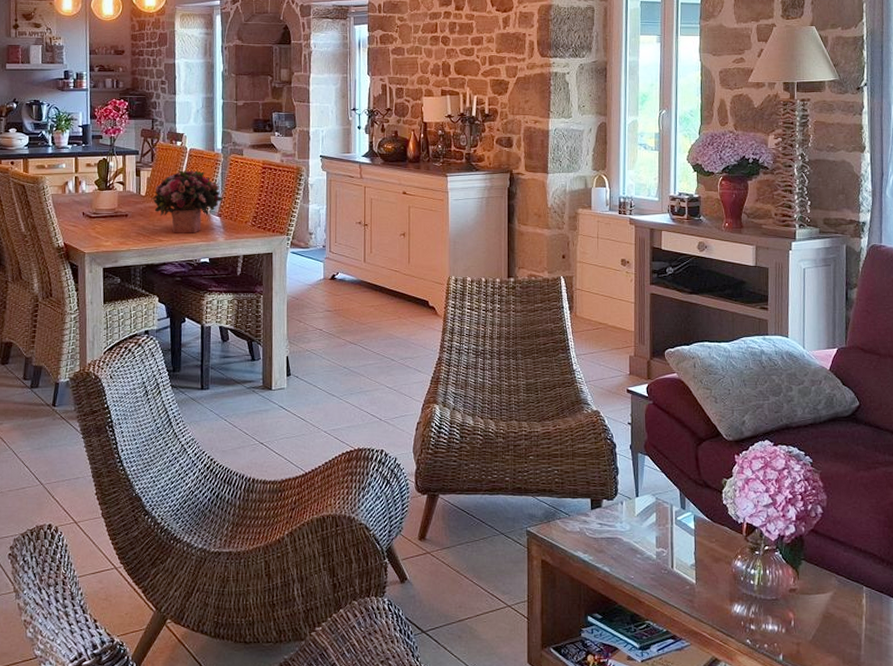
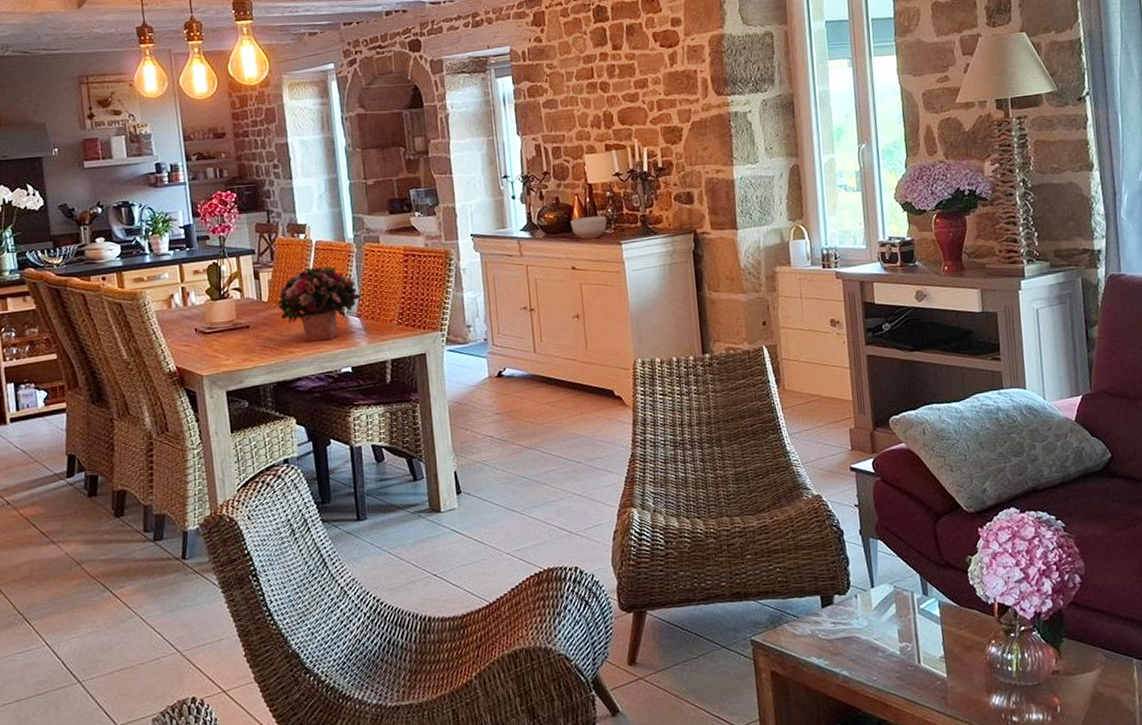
bowl: none [405,150,437,169] -> present [570,215,607,240]

